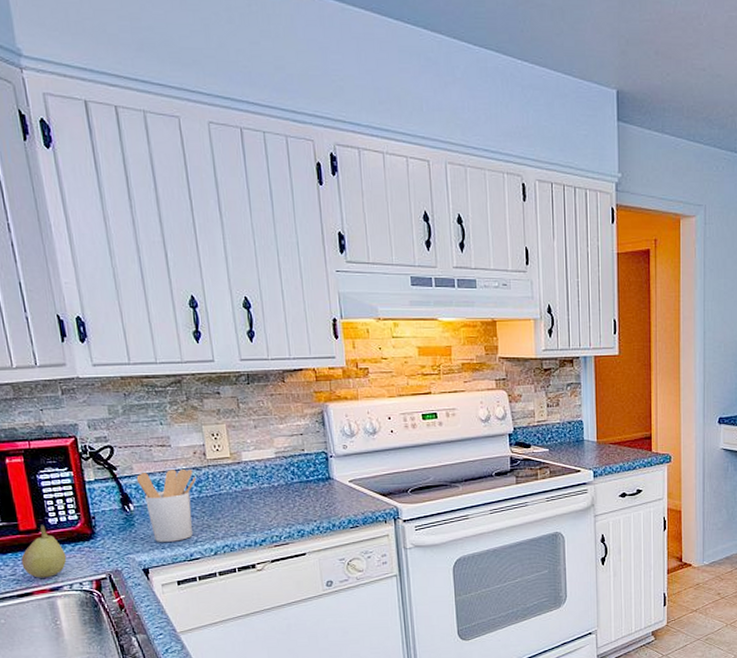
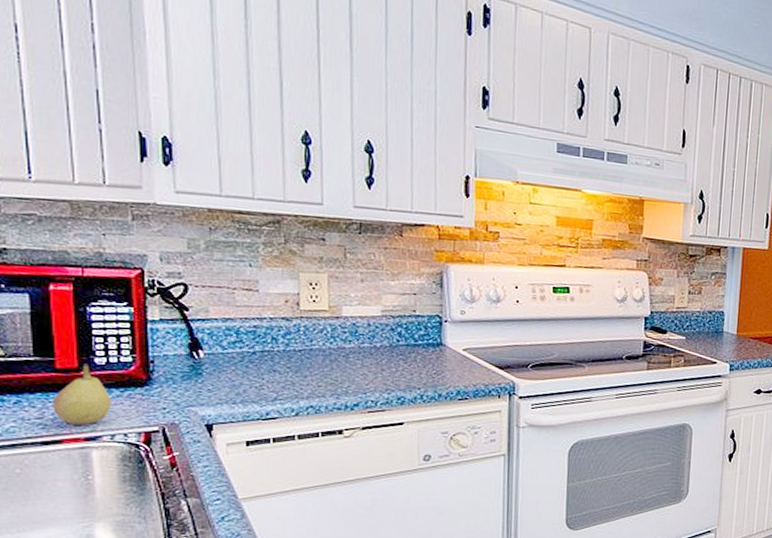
utensil holder: present [136,469,197,542] -> none [211,316,285,397]

